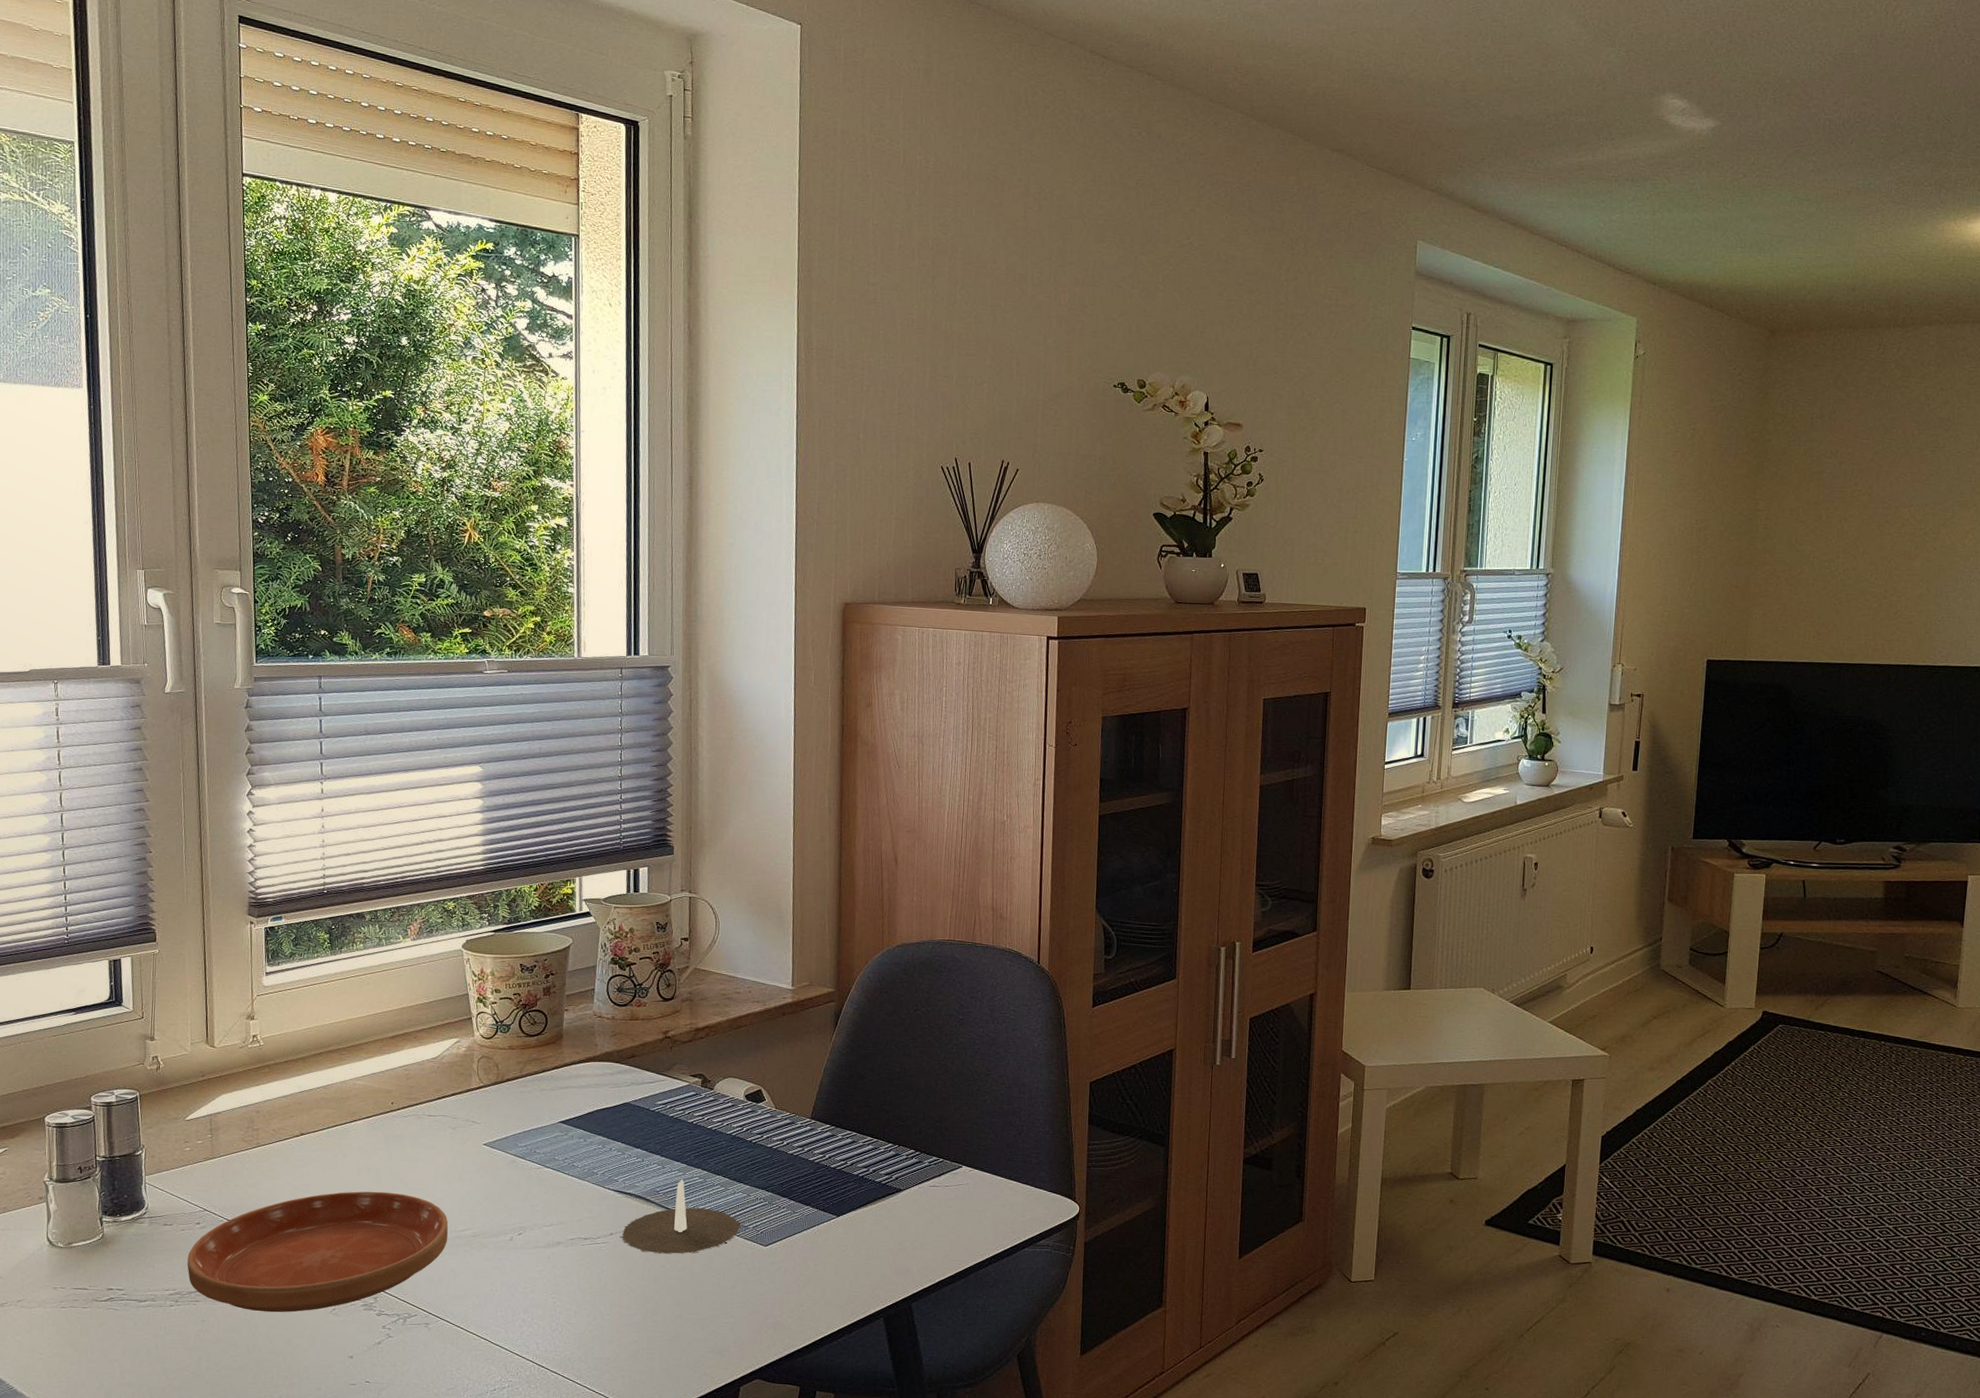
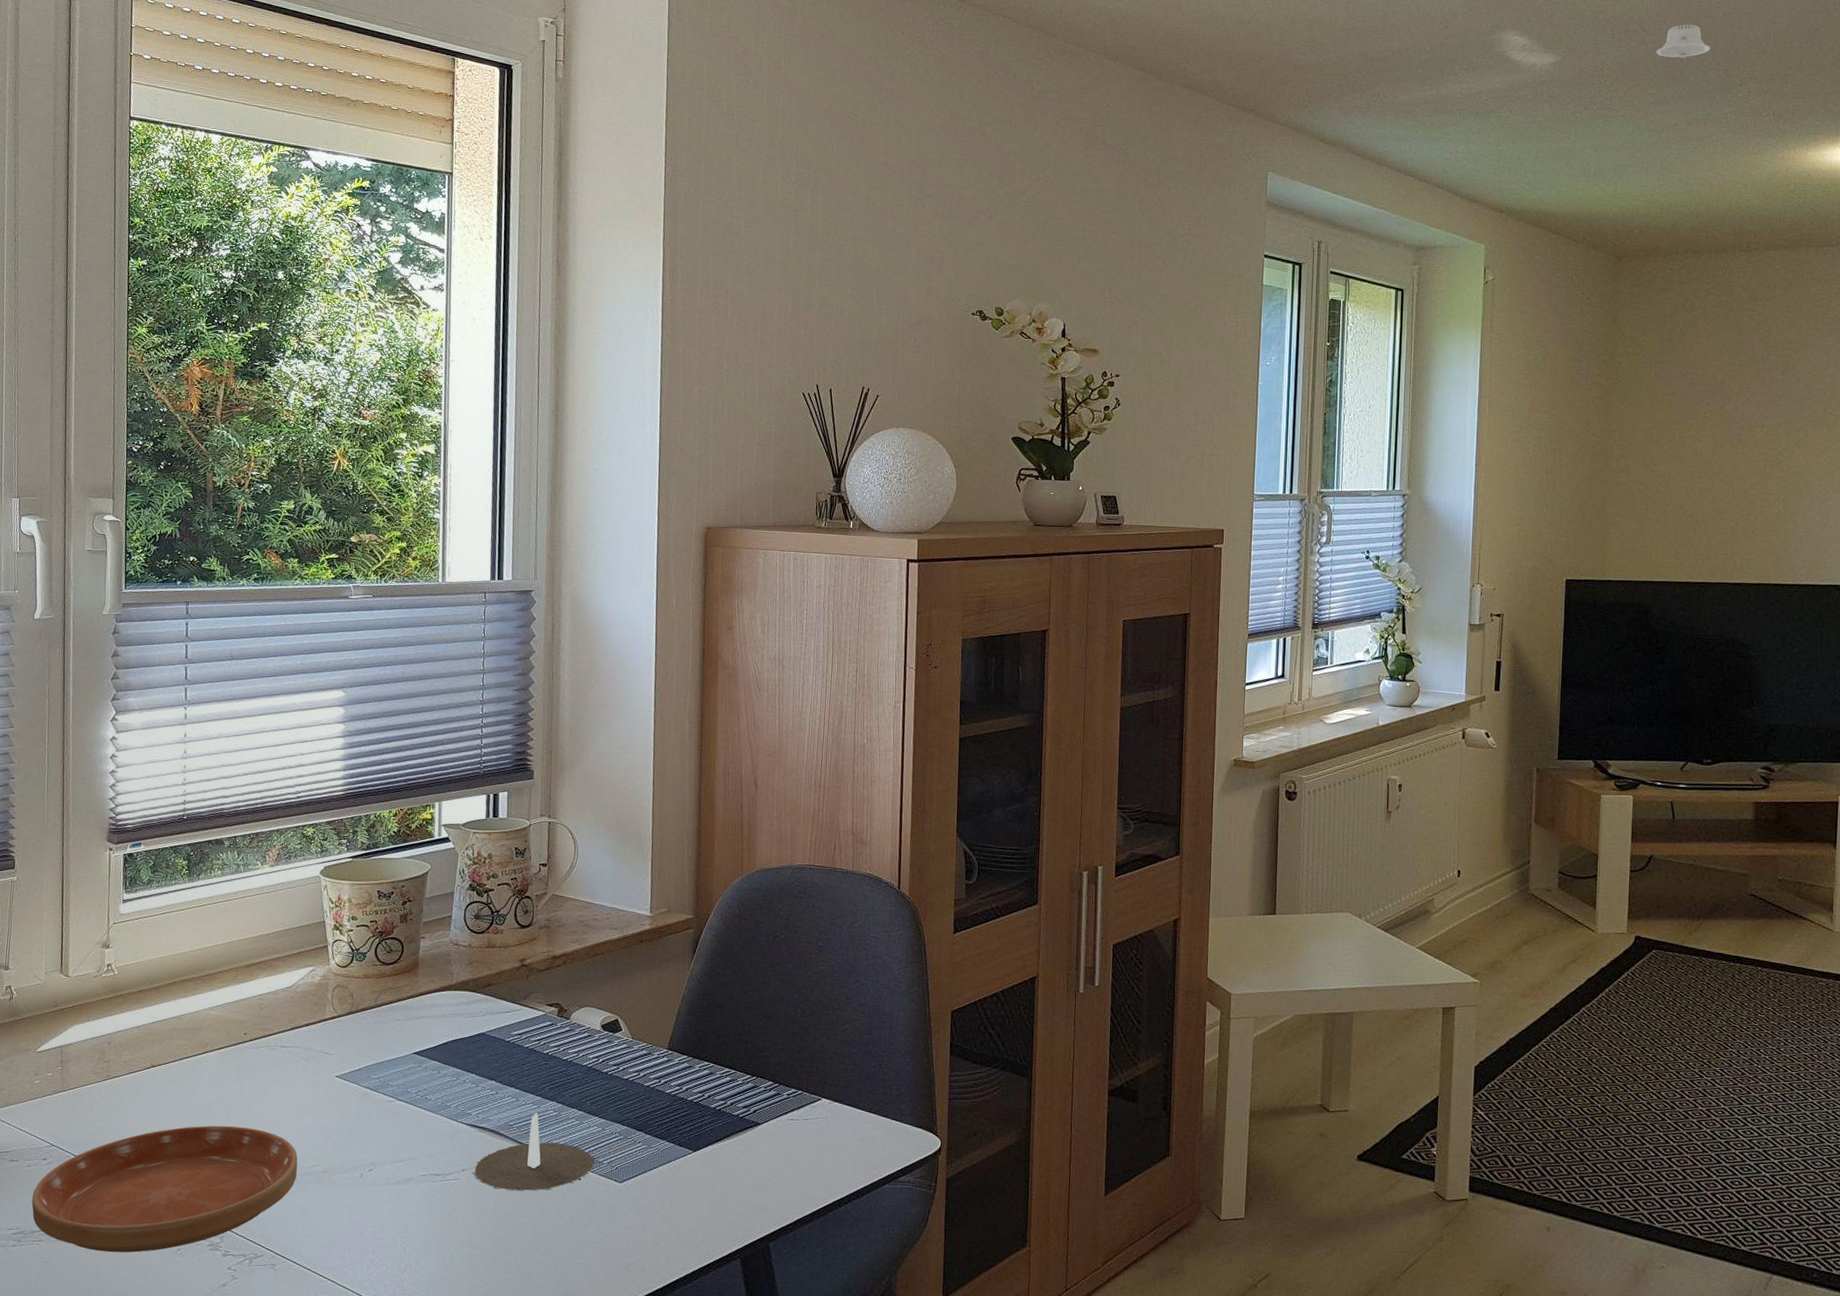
recessed light: none [1819,88,1874,125] -> present [1657,24,1711,59]

